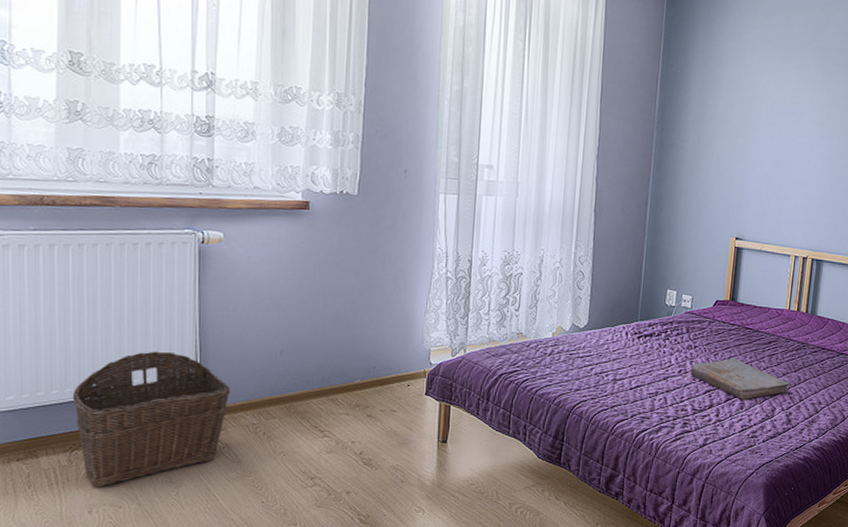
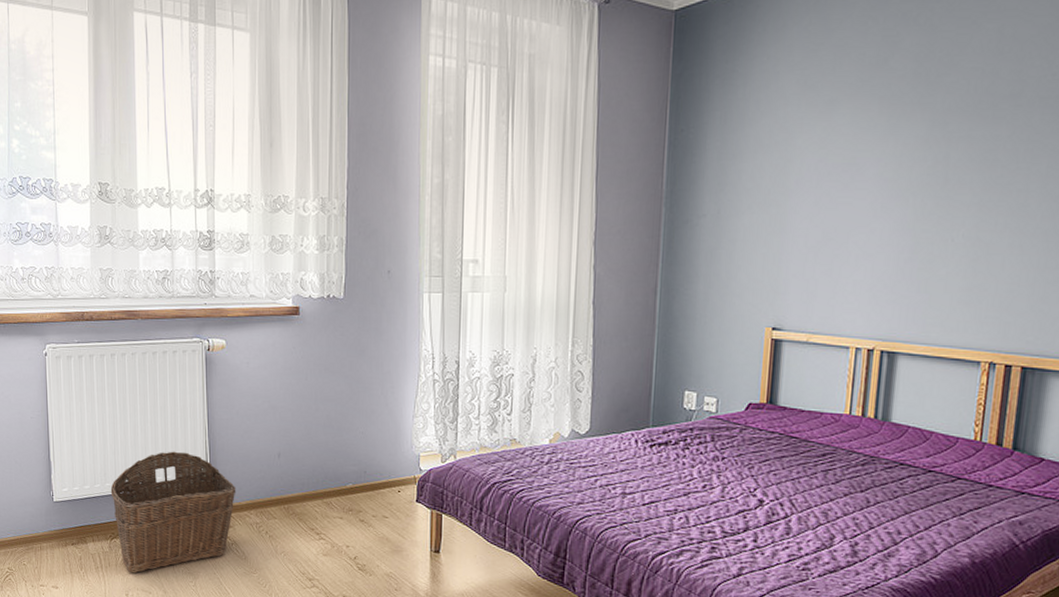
book: present [690,357,790,401] -> none [717,472,854,525]

